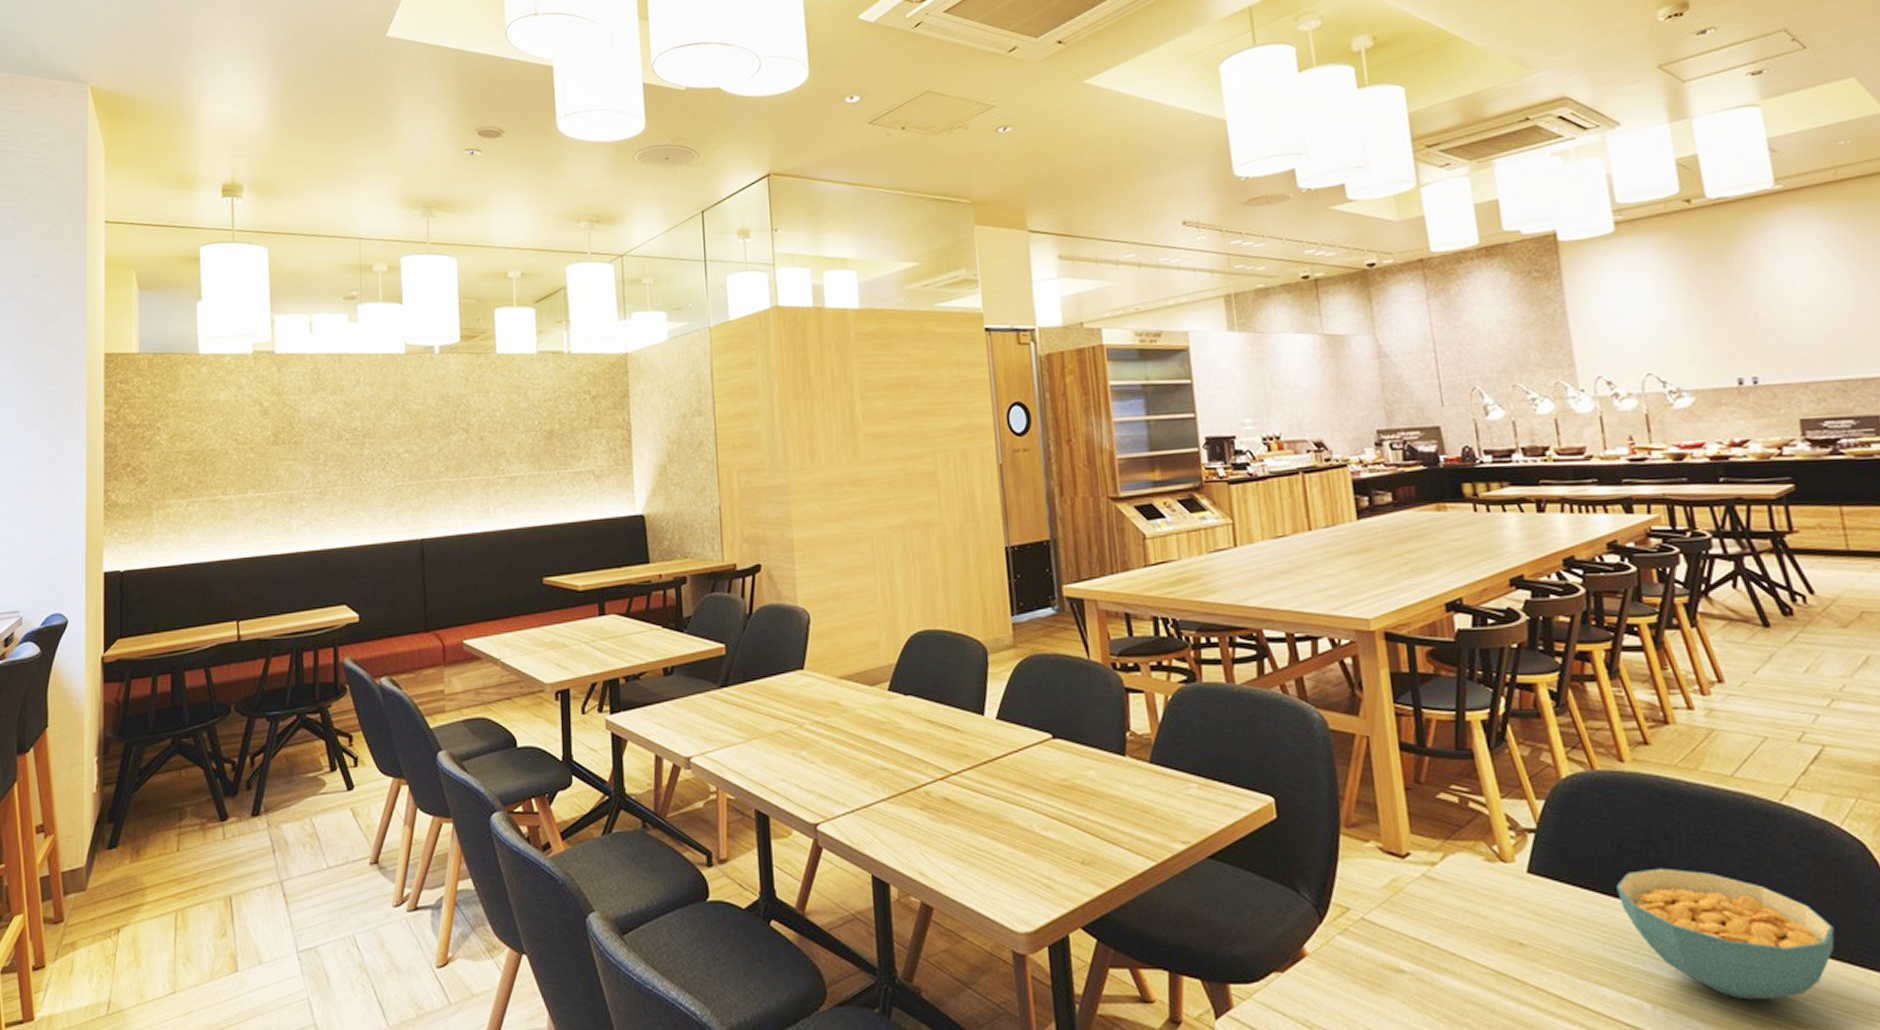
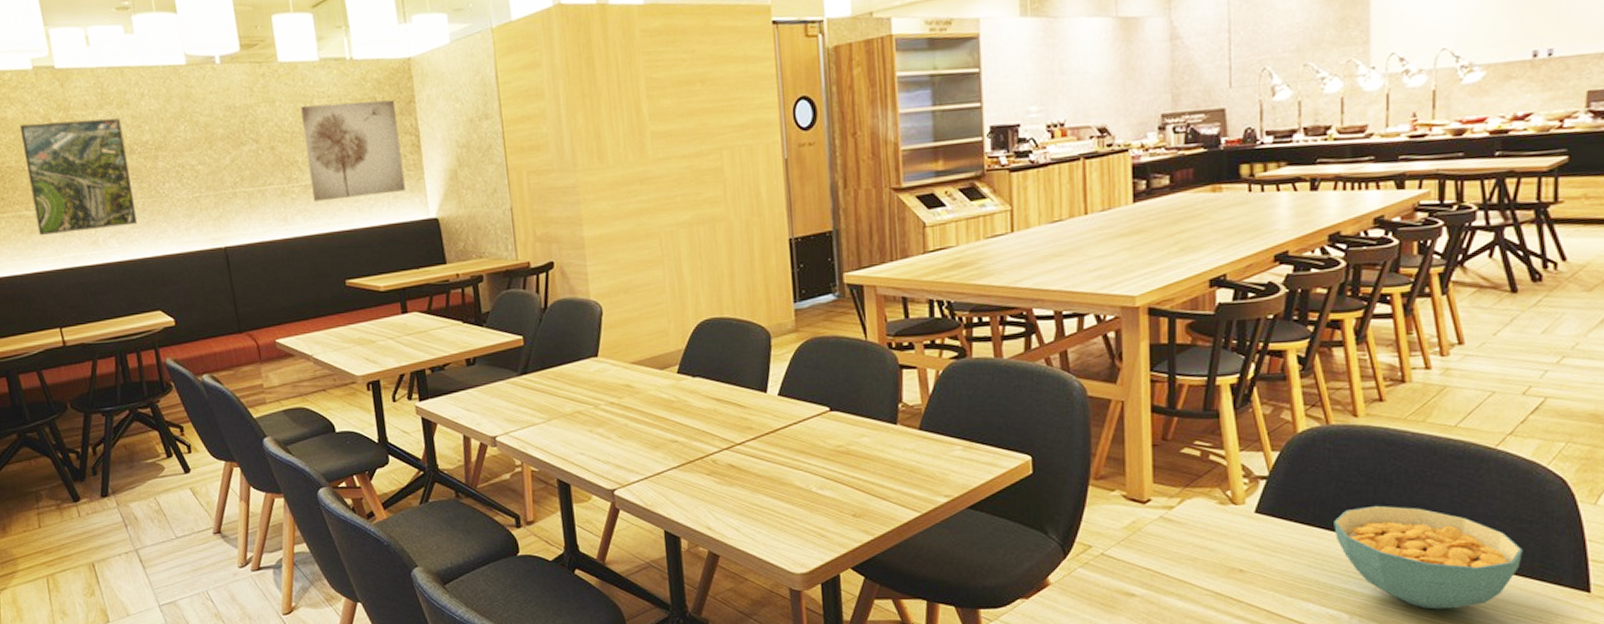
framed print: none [231,404,335,521] -> present [20,118,138,235]
wall art: none [514,393,613,494] -> present [301,99,406,202]

